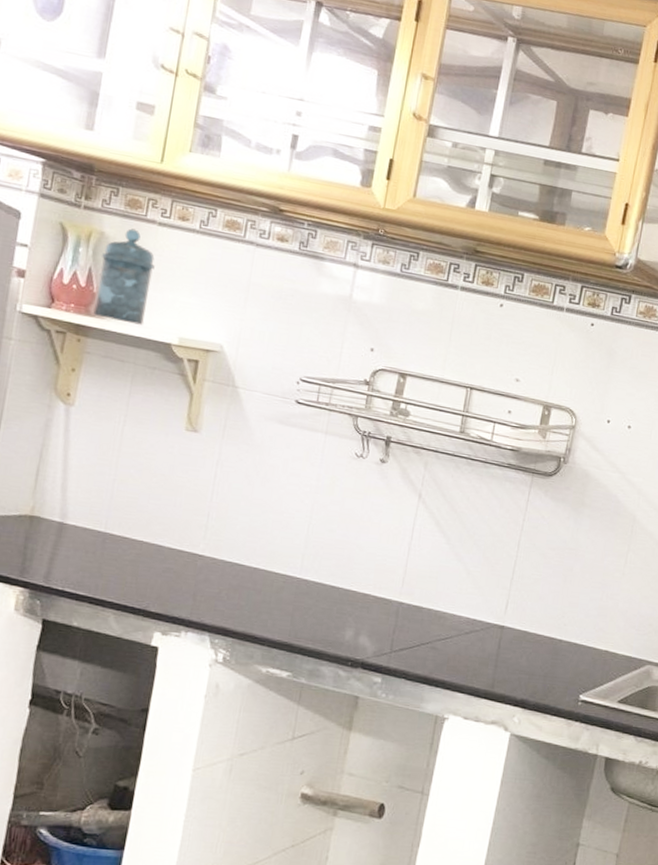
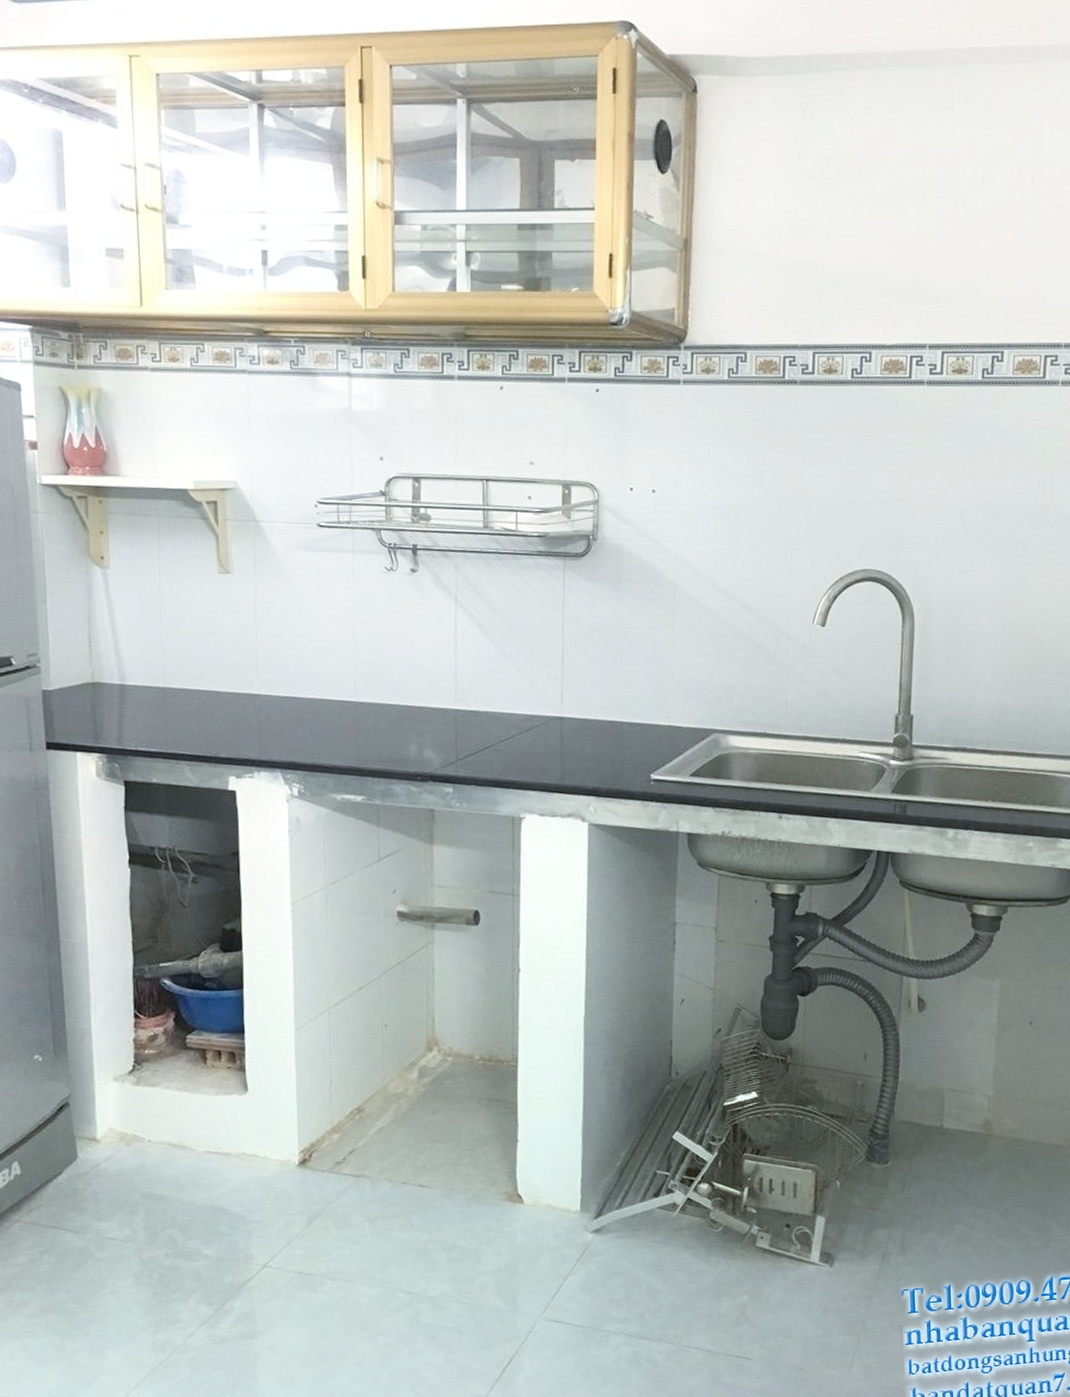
canister: present [93,228,155,325] -> none [103,379,157,476]

